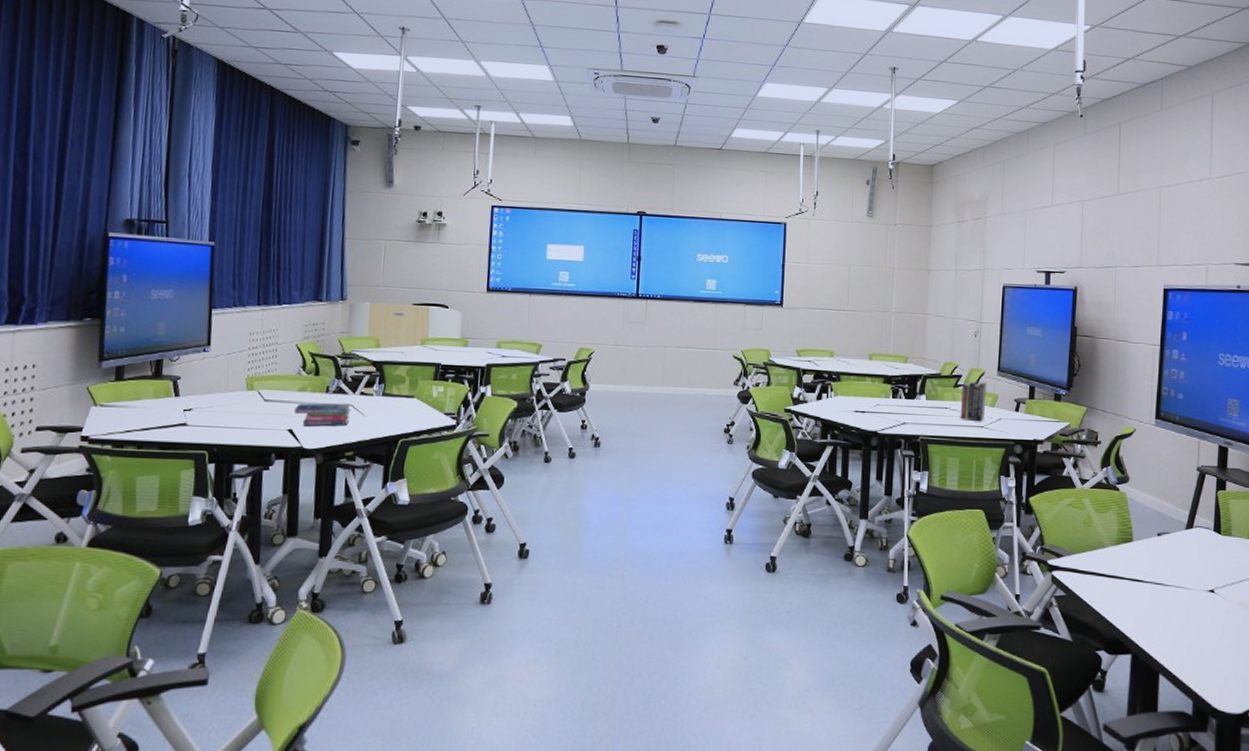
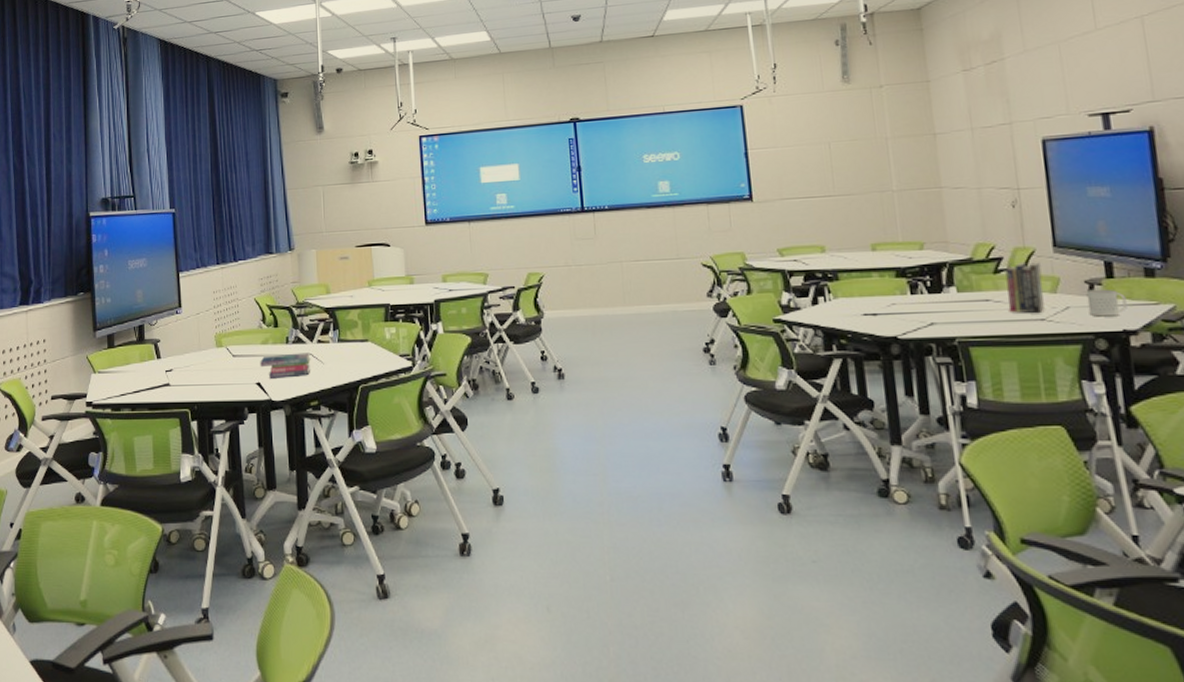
mug: none [1013,406,1039,429] -> present [1086,289,1127,317]

